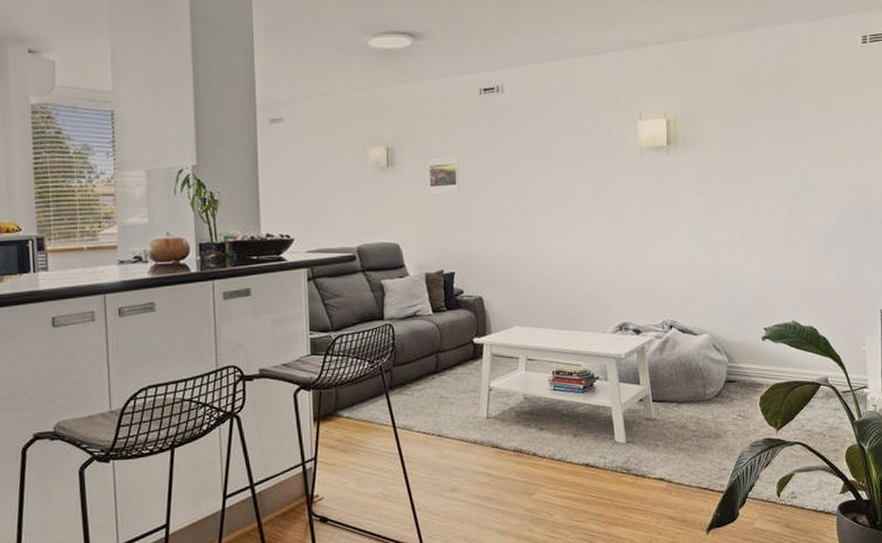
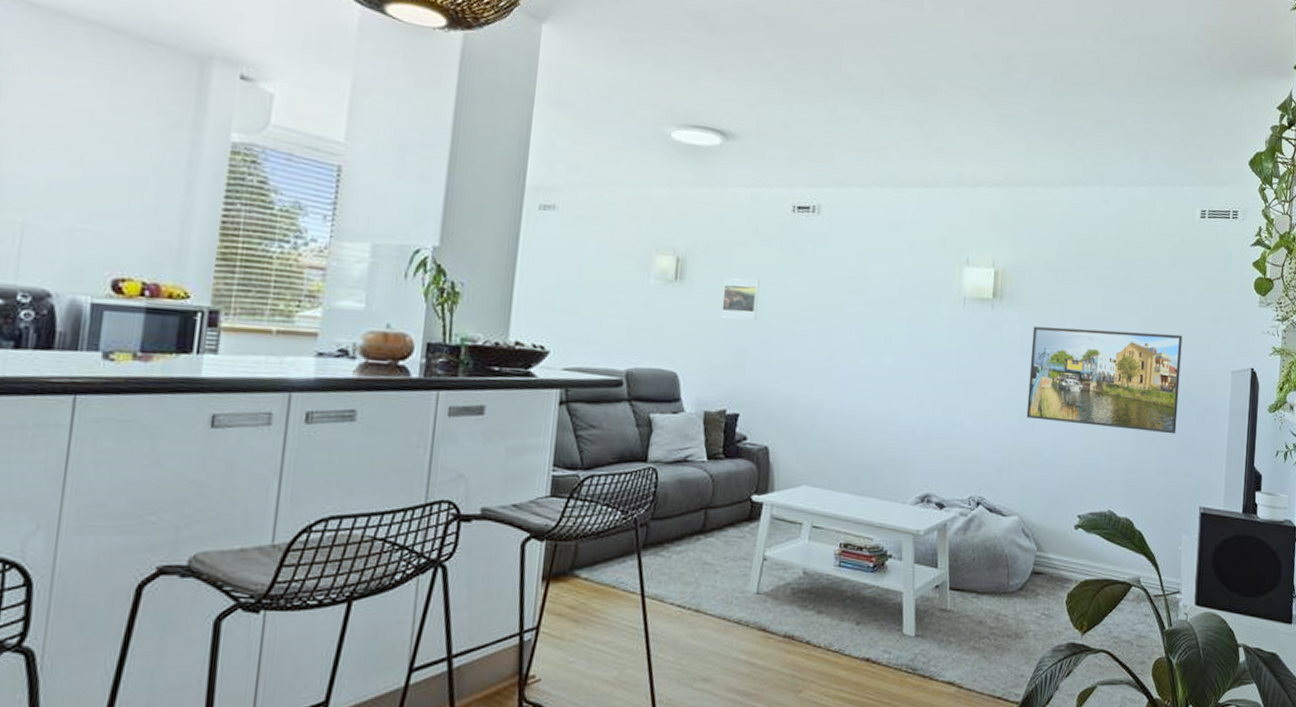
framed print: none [707,156,852,248] -> present [1026,326,1183,434]

